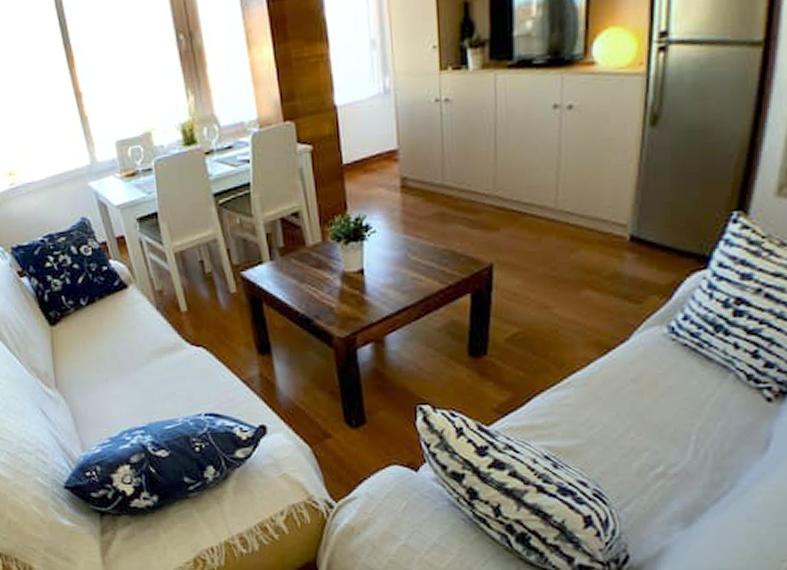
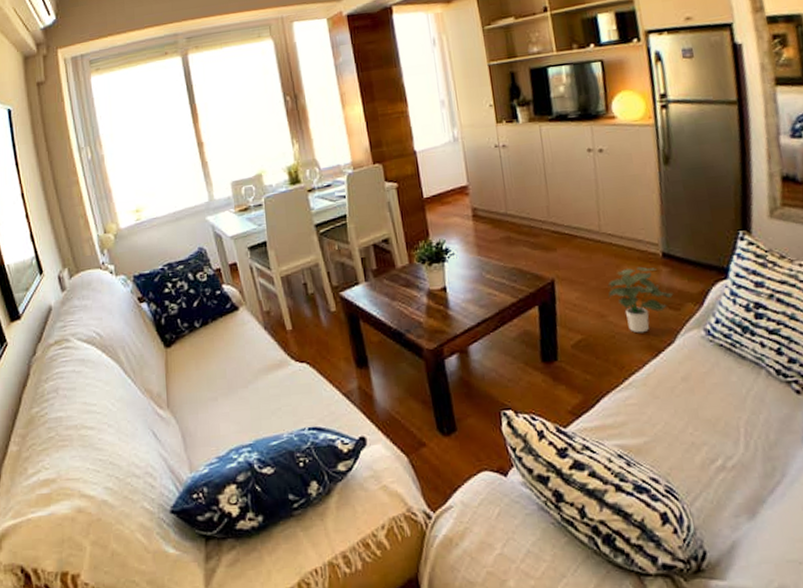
potted plant: none [555,251,637,328] -> present [607,266,674,333]

